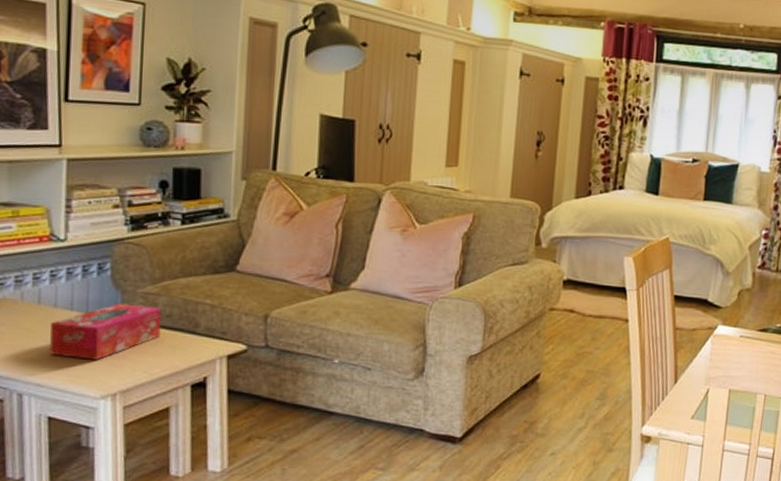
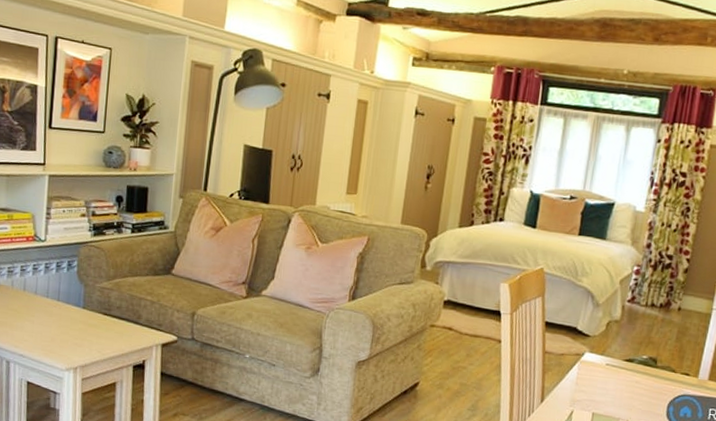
tissue box: present [50,303,162,360] -> none [30,294,114,339]

